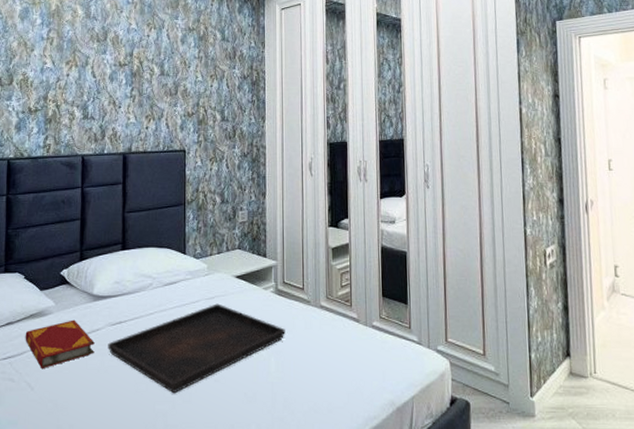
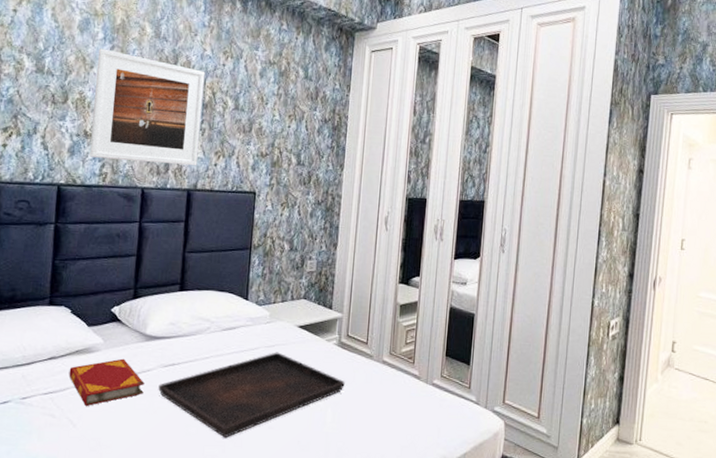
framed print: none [34,32,132,132] -> present [89,48,205,166]

